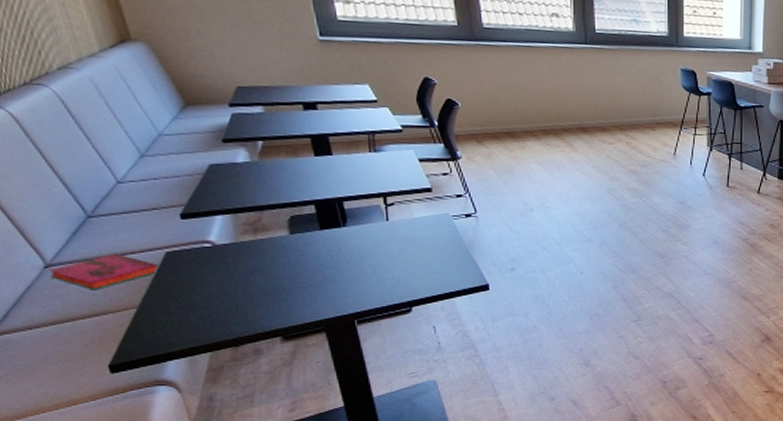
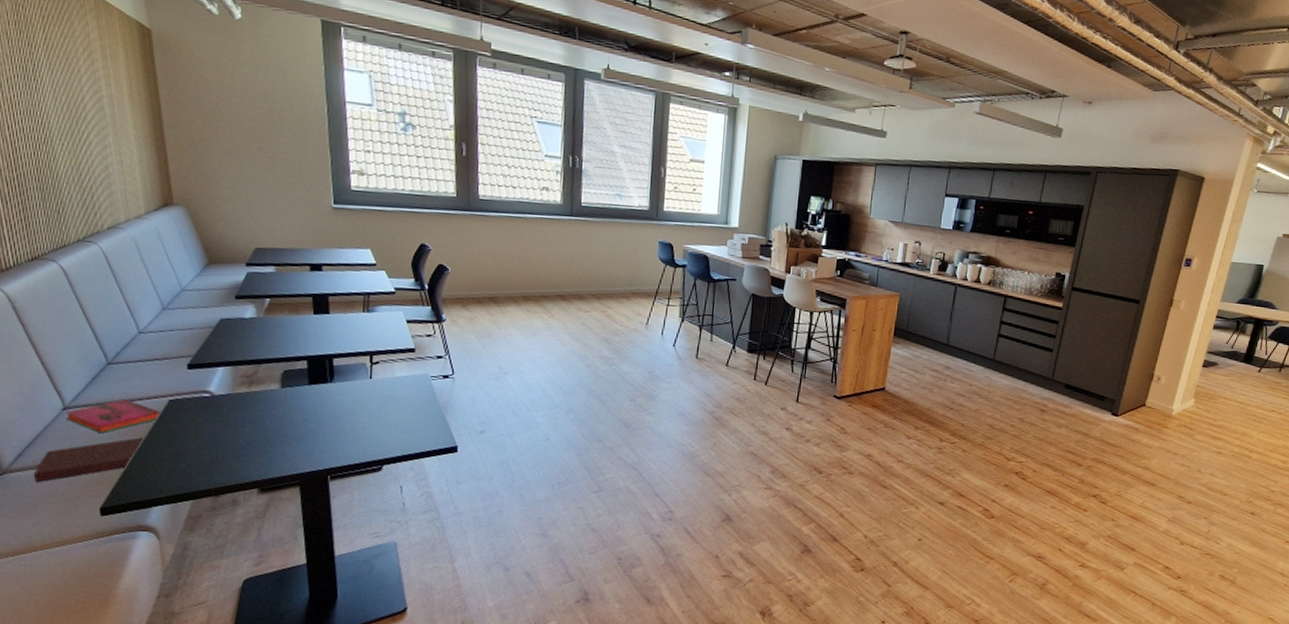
notebook: none [25,291,147,344] -> present [34,436,146,483]

